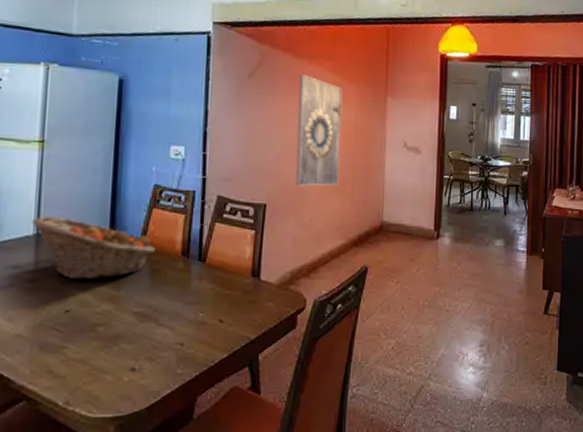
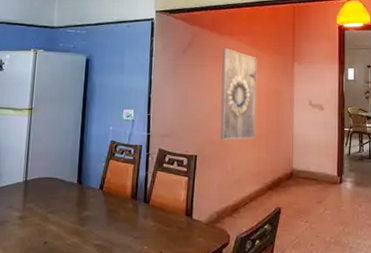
fruit basket: present [32,216,156,280] -> none [22,166,112,218]

